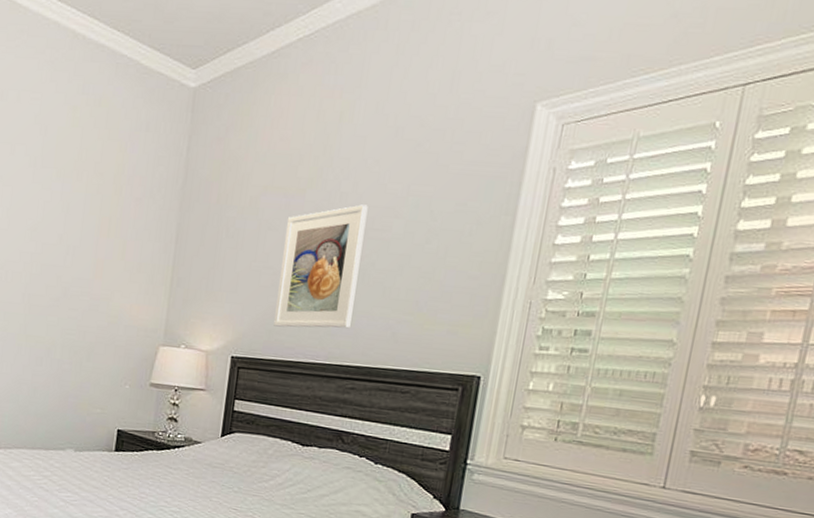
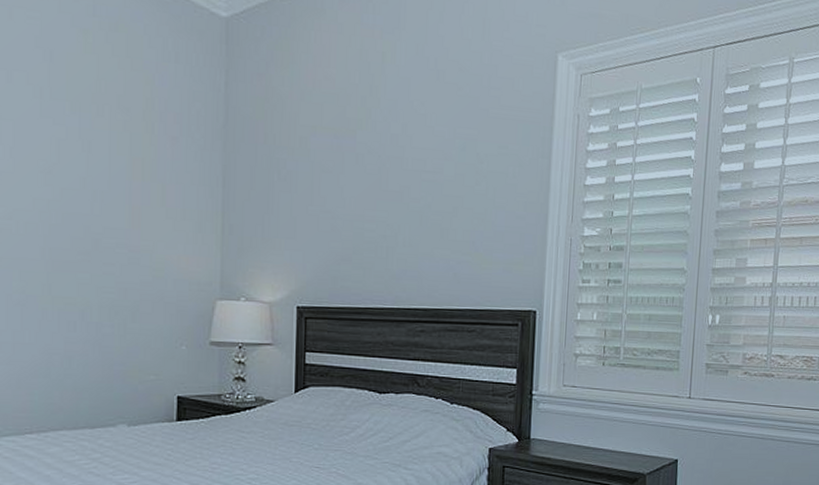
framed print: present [273,204,368,329] -> none [338,146,419,273]

